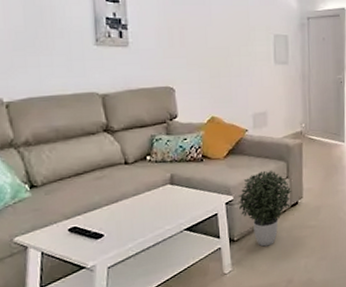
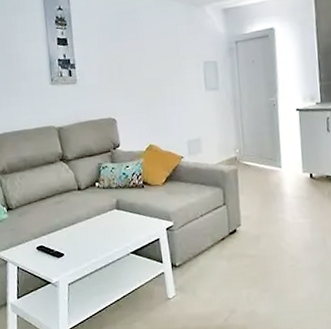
potted plant: present [237,170,292,247] -> none [177,196,230,274]

